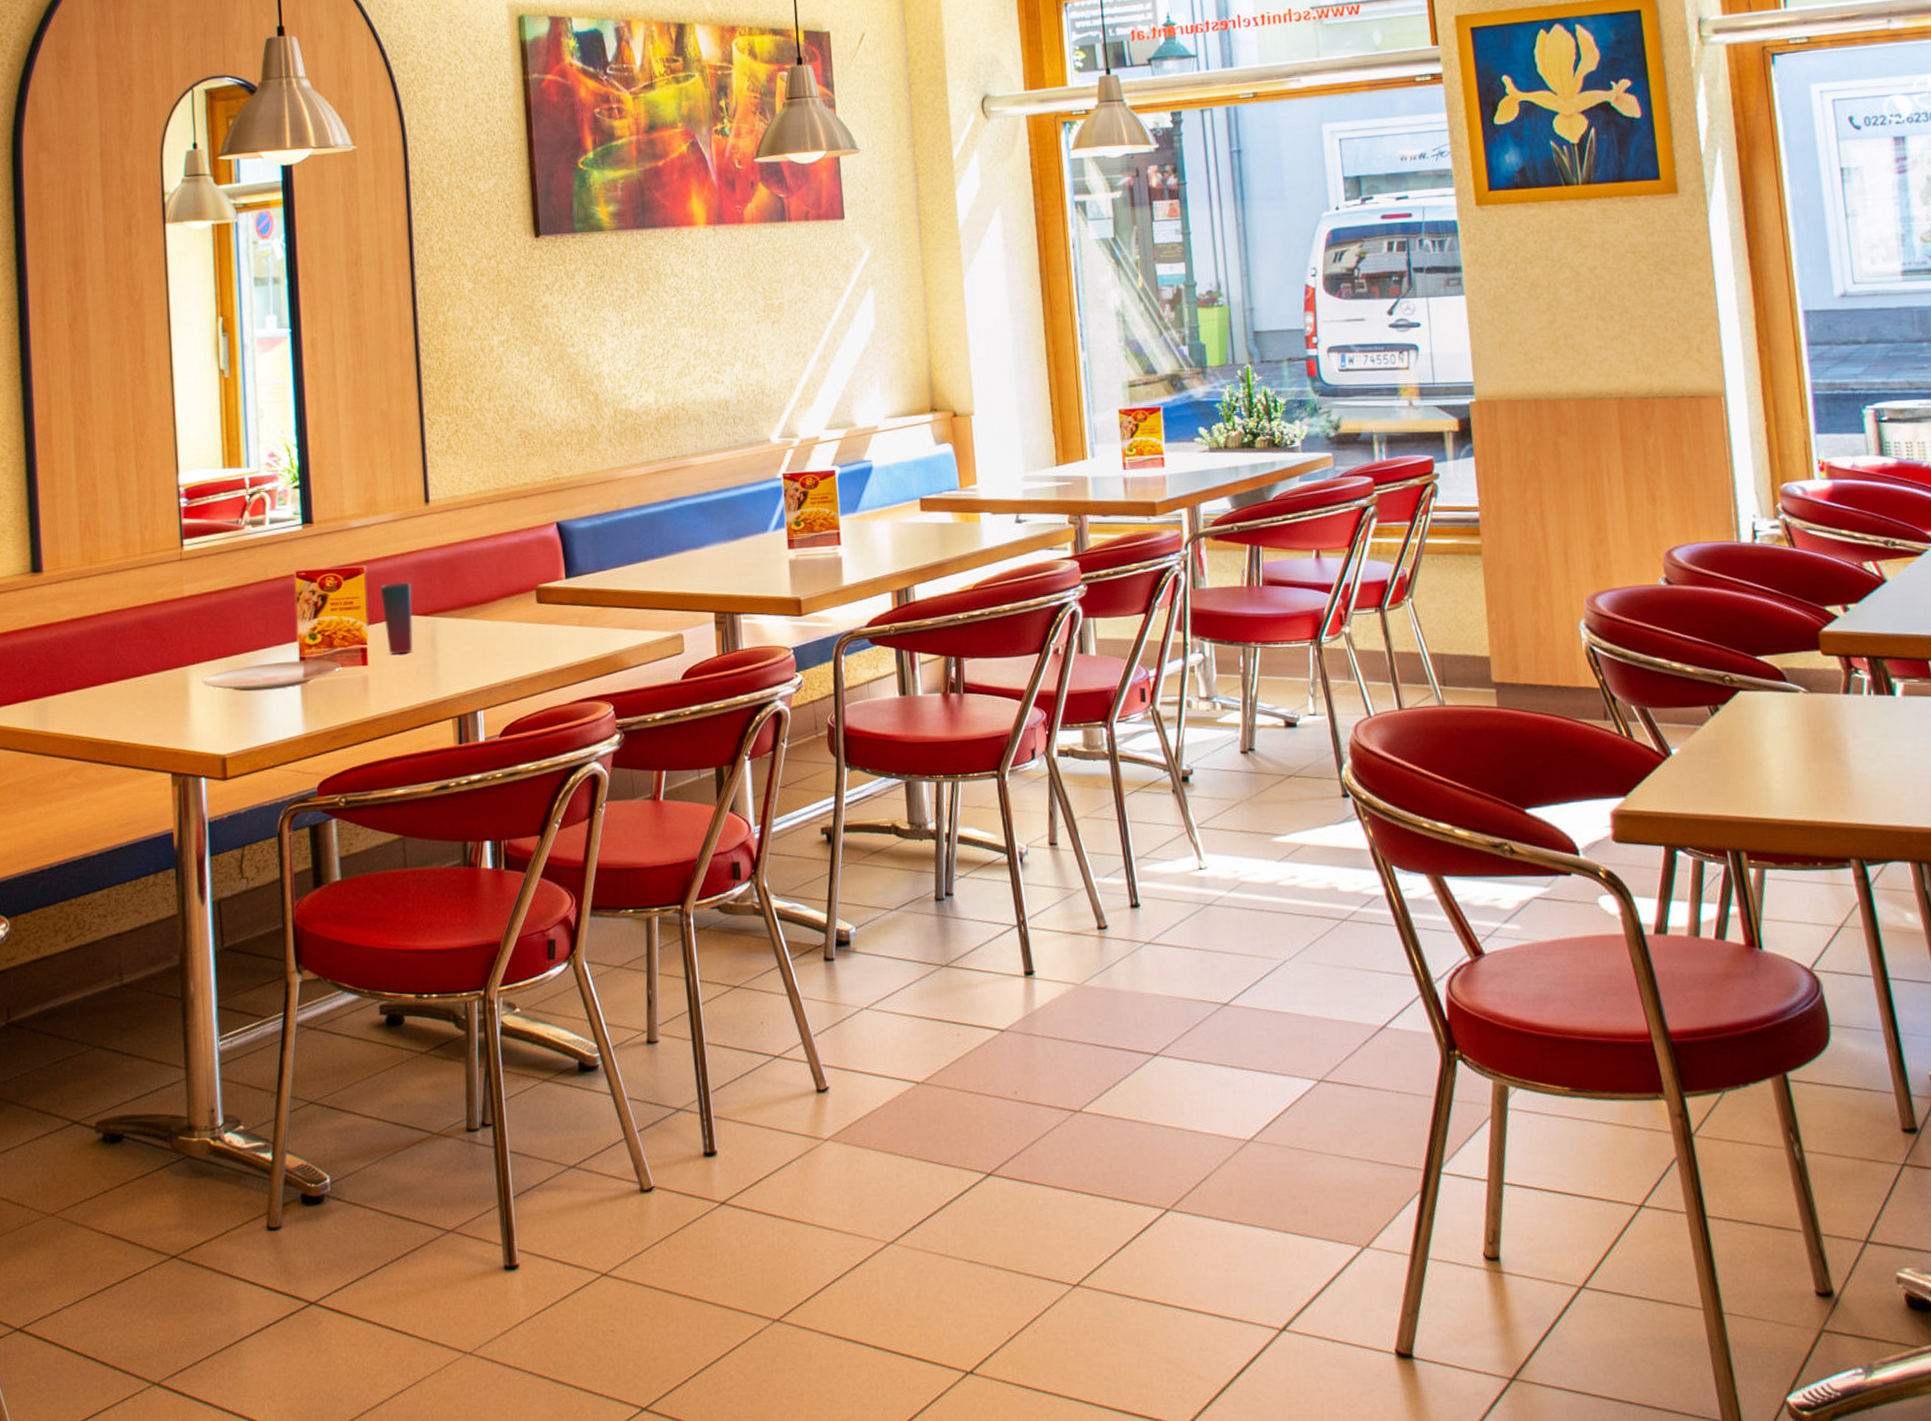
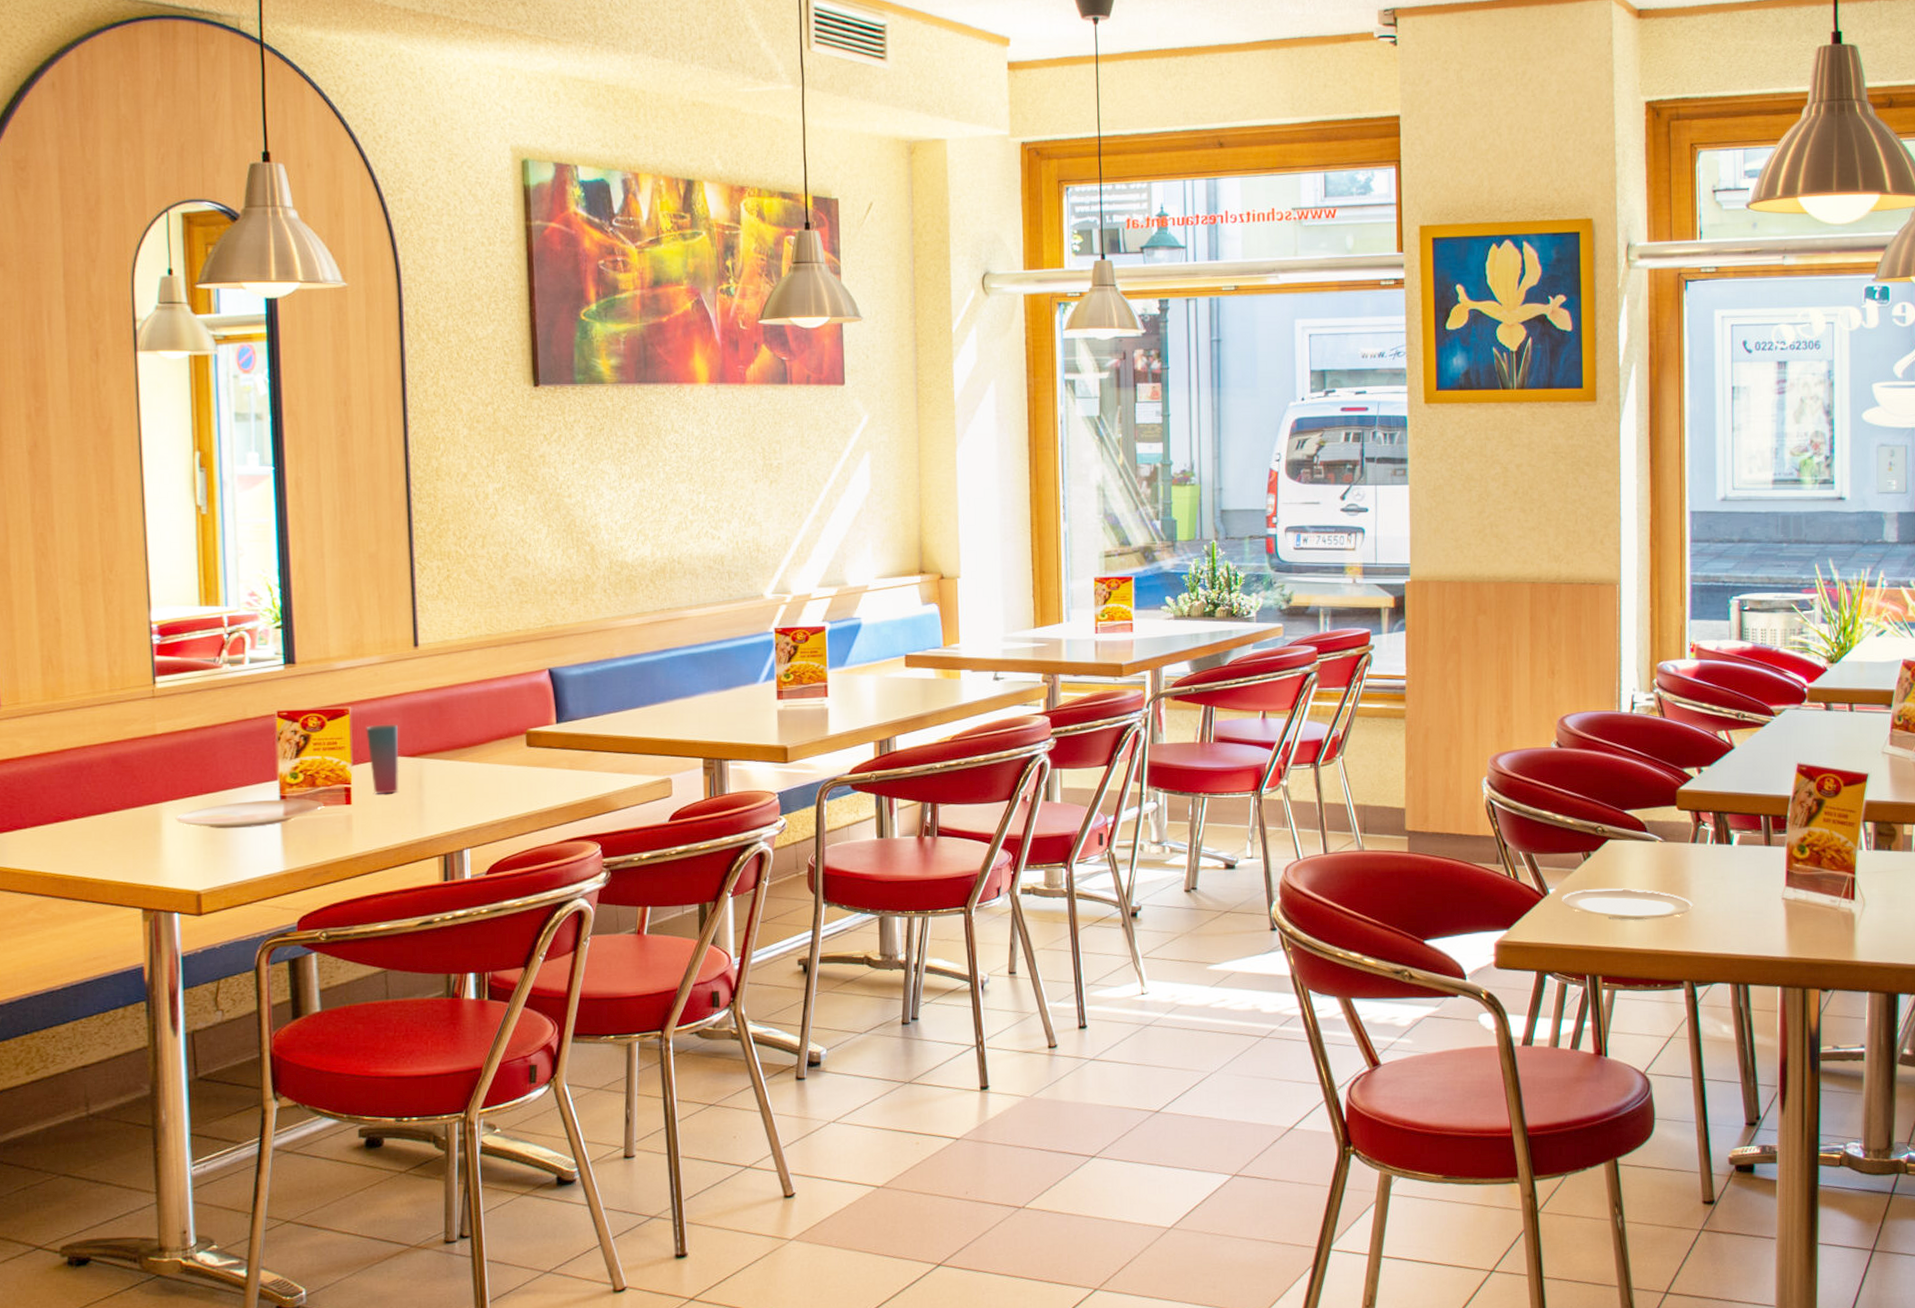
plate: none [1688,747,1854,786] -> present [1562,887,1694,921]

